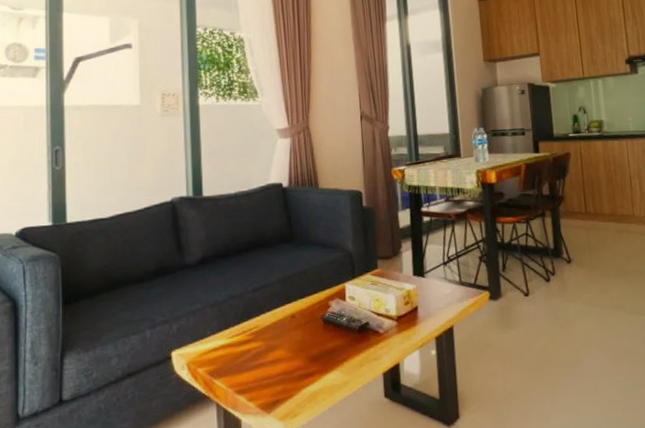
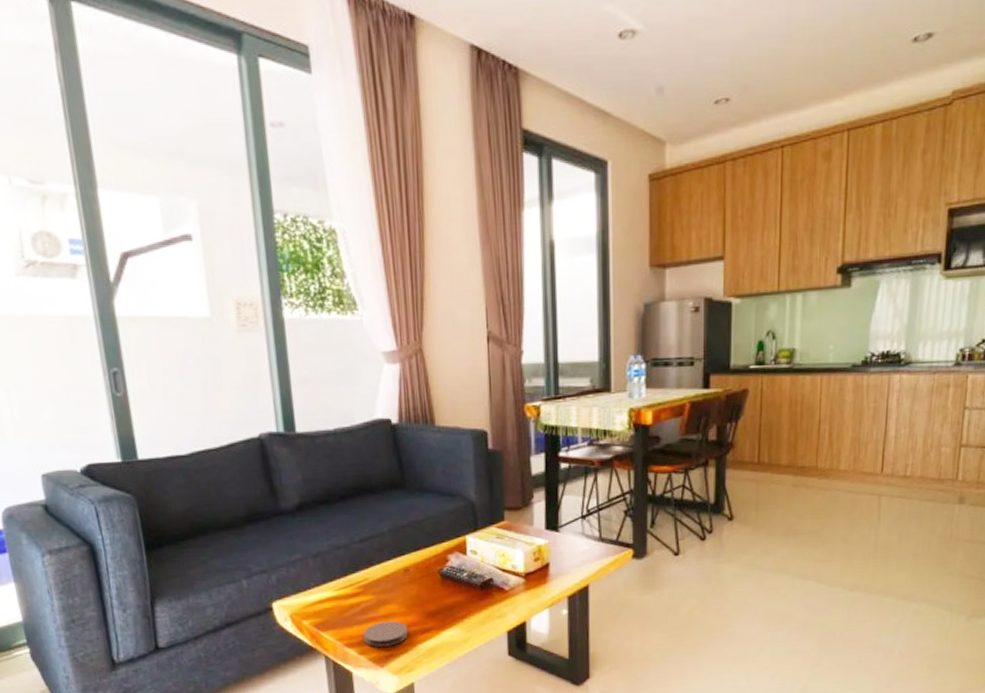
coaster: none [252,366,293,393] -> present [363,621,408,647]

